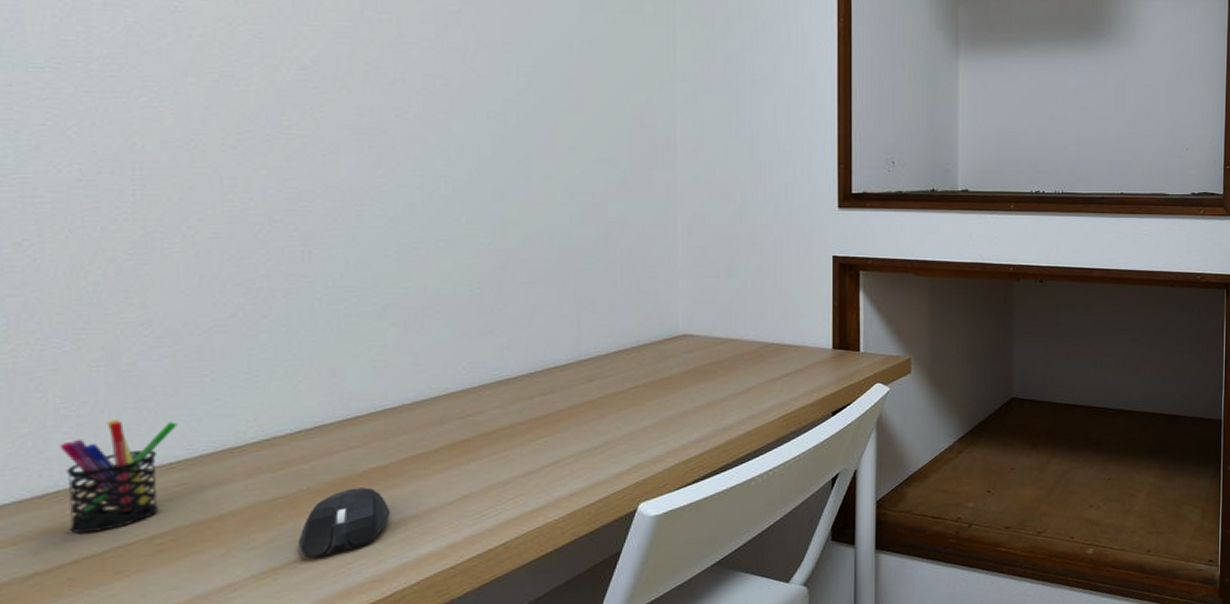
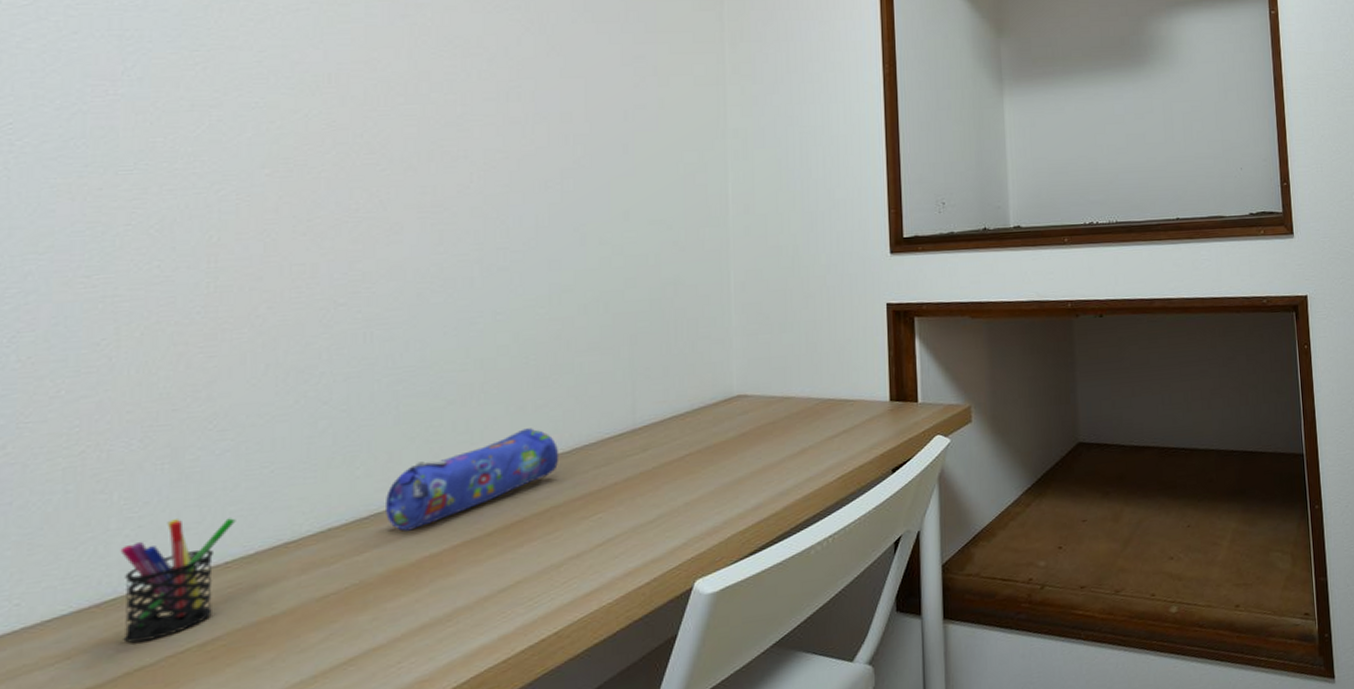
mouse: present [299,487,391,558] -> none [349,578,443,659]
pencil case: none [331,353,505,444] -> present [386,428,559,531]

